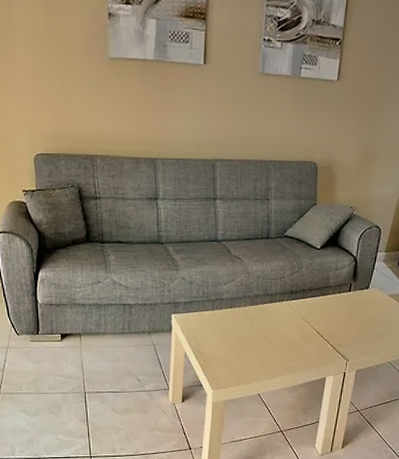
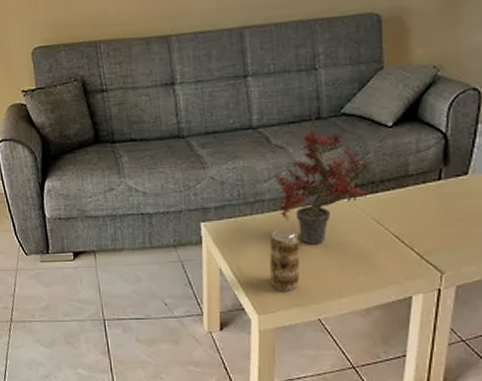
beverage can: none [223,322,248,372] -> present [269,229,300,291]
potted plant: none [226,230,303,336] -> present [268,109,371,245]

